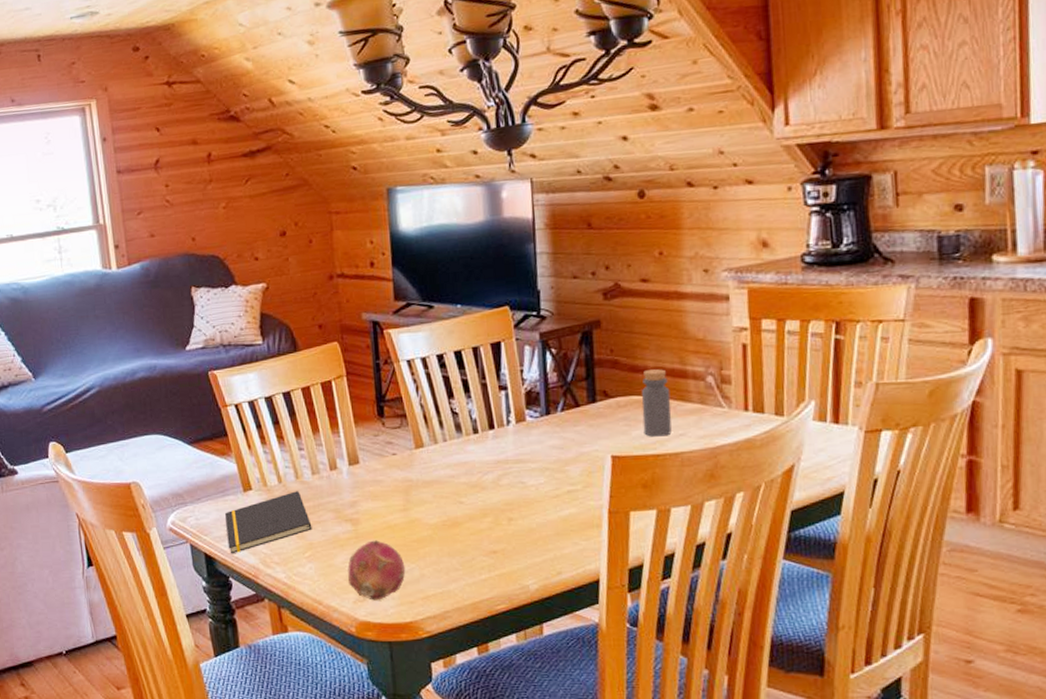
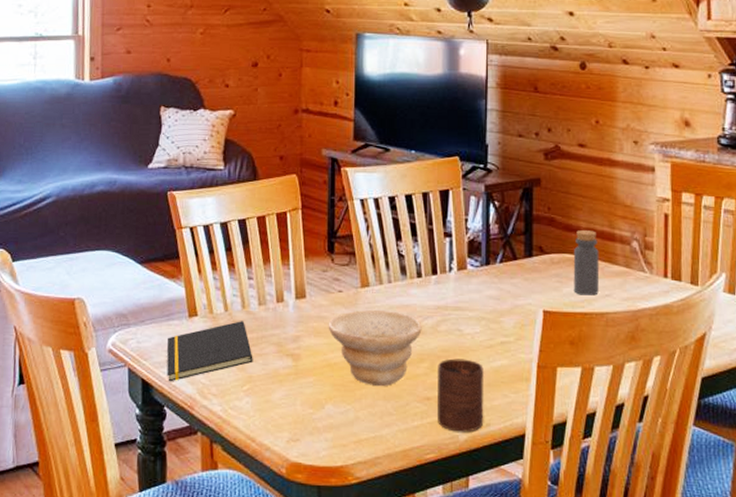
fruit: present [348,540,406,601] -> none [284,378,341,441]
bowl: none [384,469,483,544] -> present [328,310,422,387]
cup: none [502,510,555,582] -> present [436,358,484,432]

